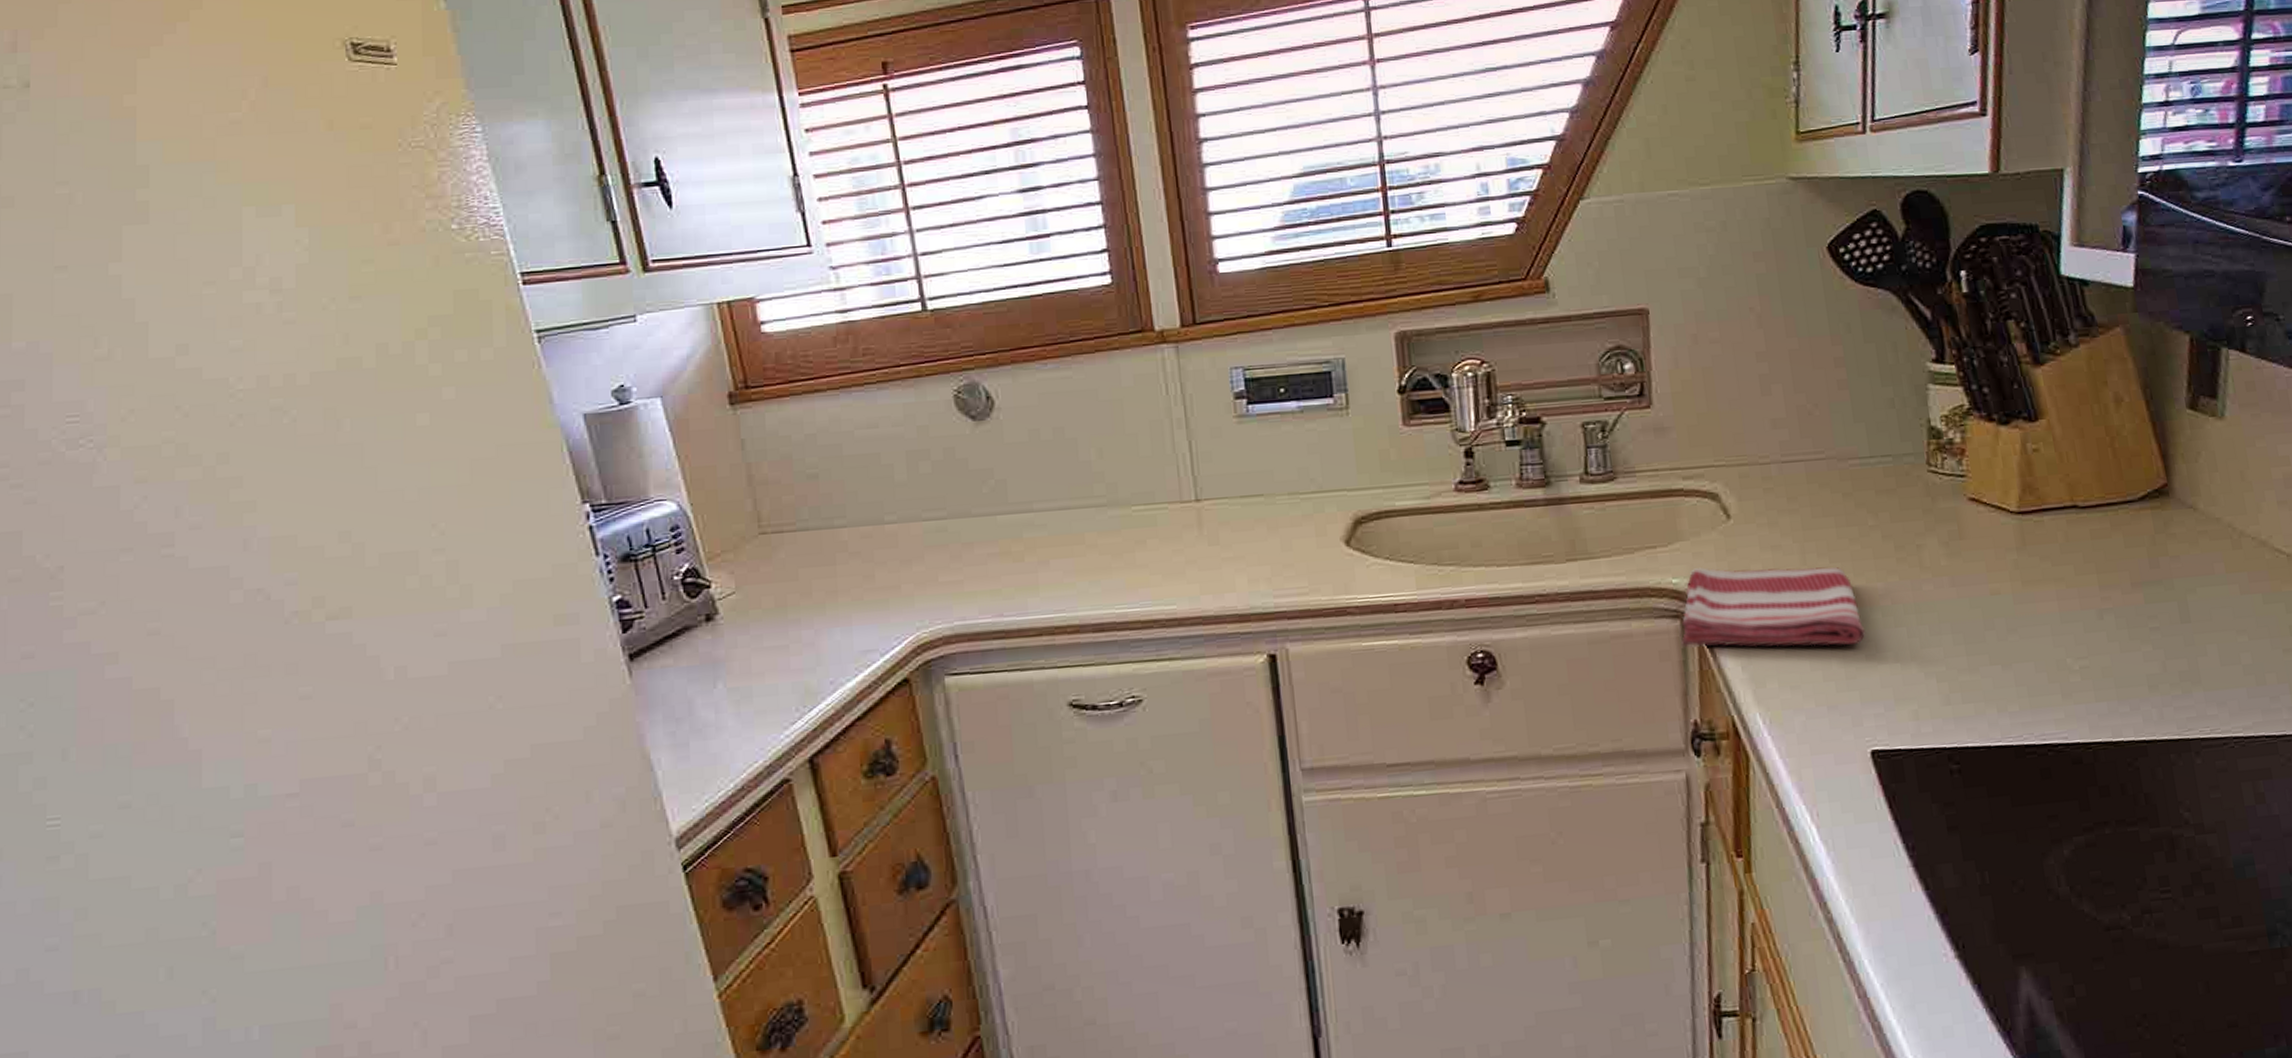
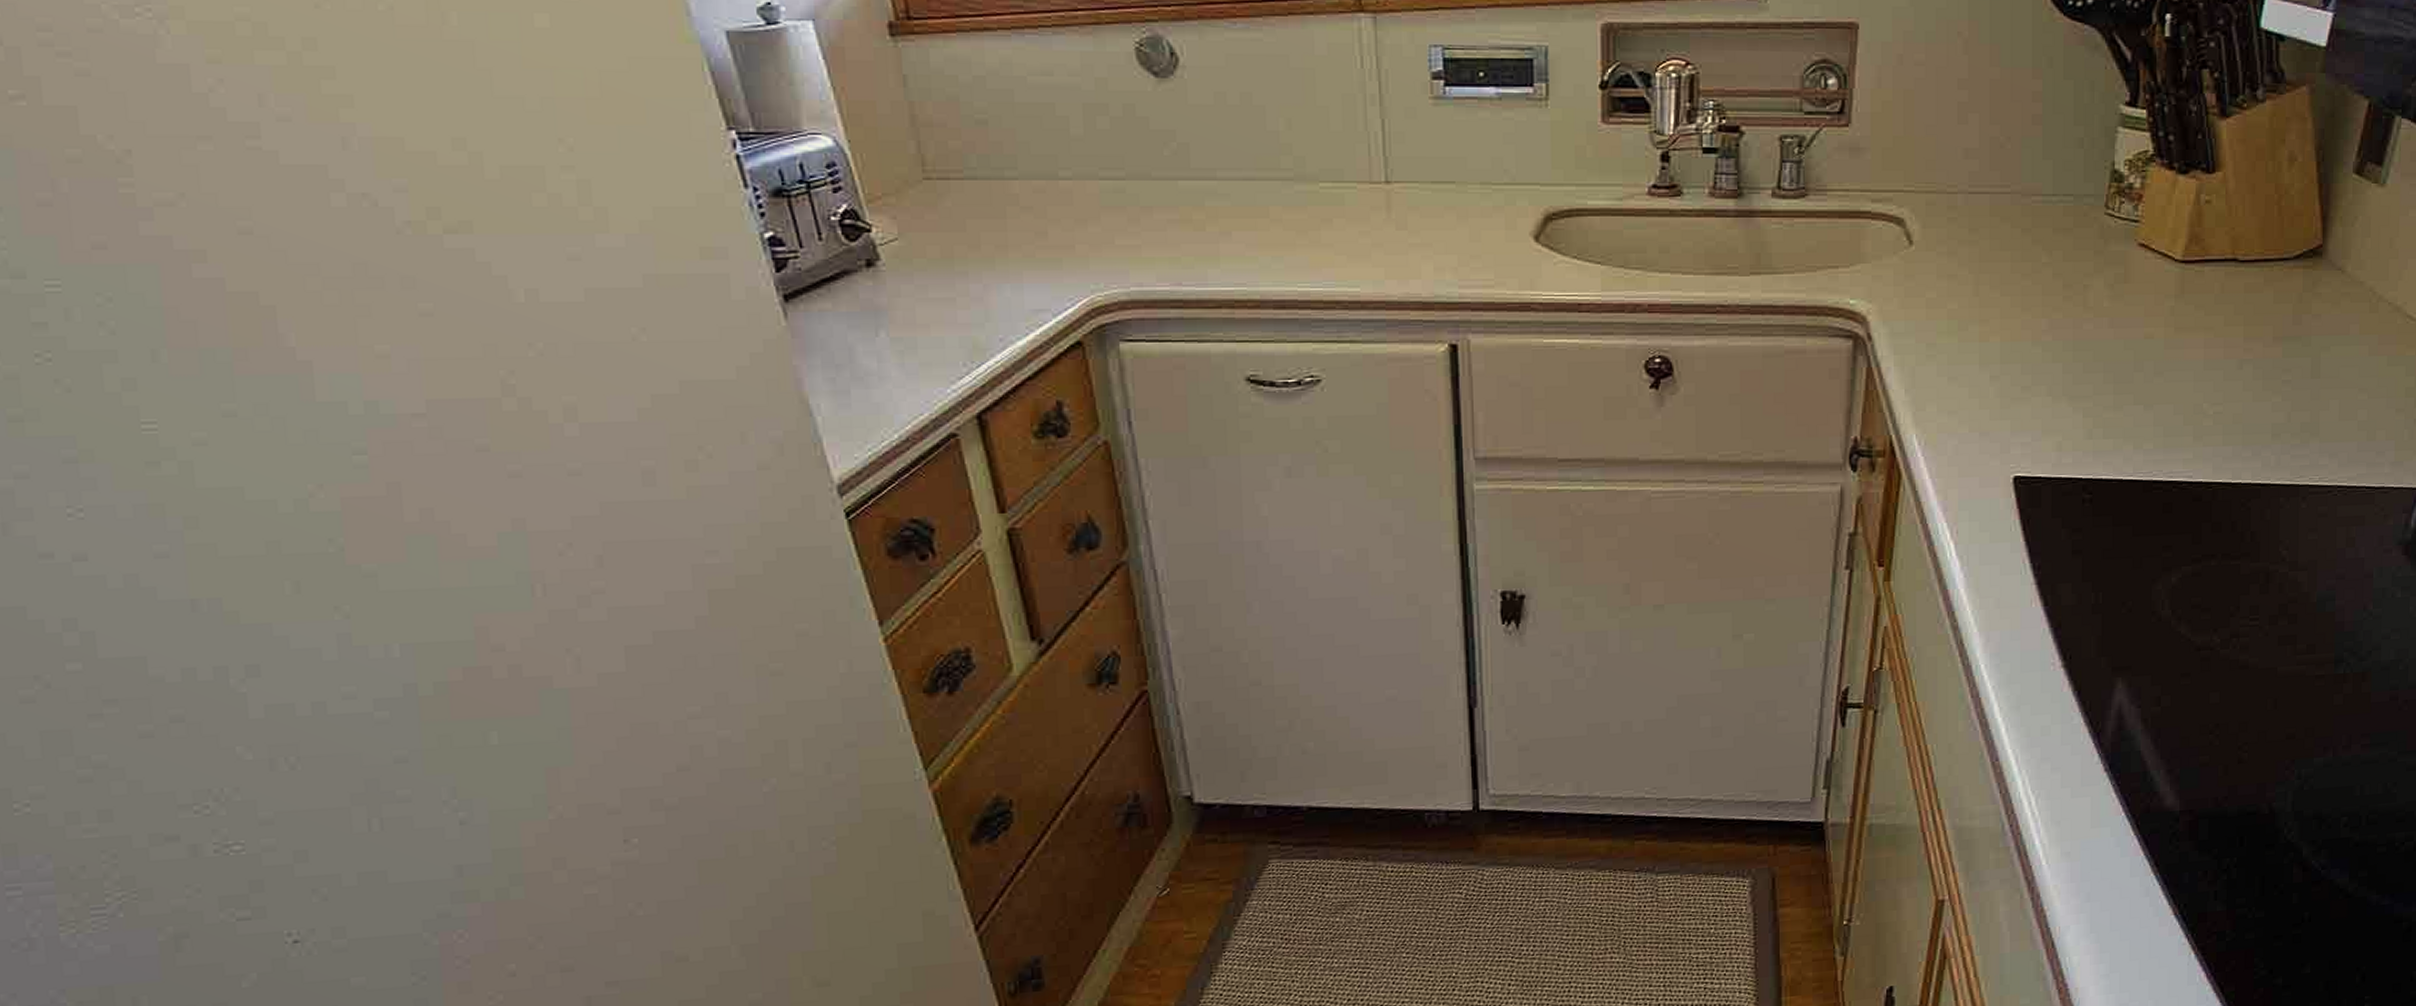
dish towel: present [1681,566,1866,647] -> none [1852,291,2025,376]

